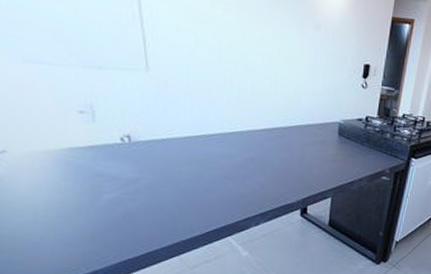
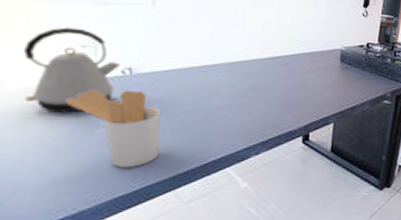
kettle: none [24,91,118,179] -> present [24,27,120,113]
utensil holder: none [70,156,163,233] -> present [66,90,161,168]

